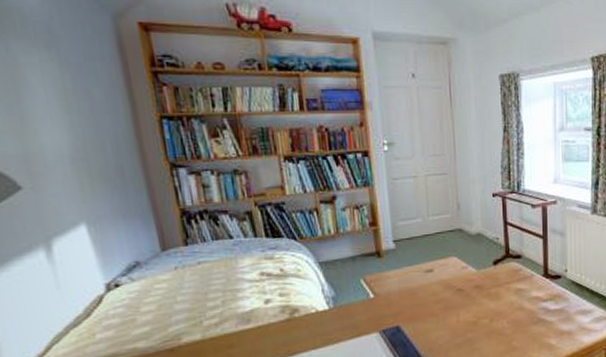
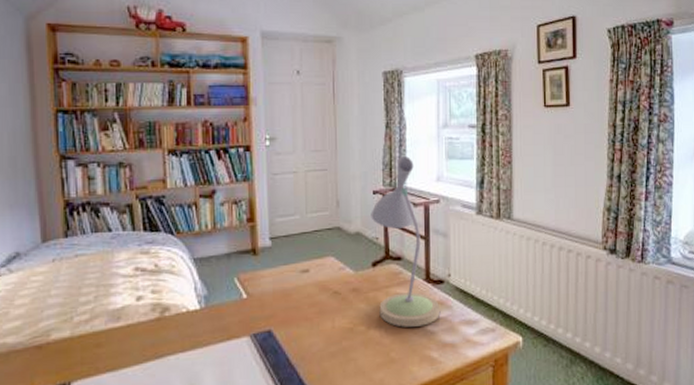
desk lamp: none [491,158,557,319] -> present [371,155,439,327]

